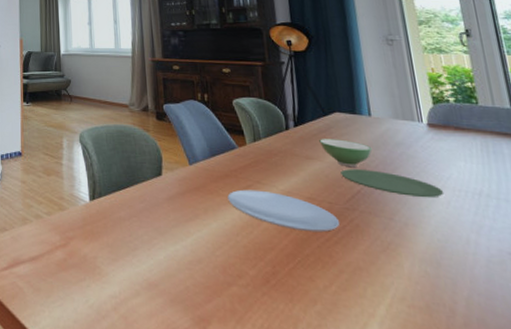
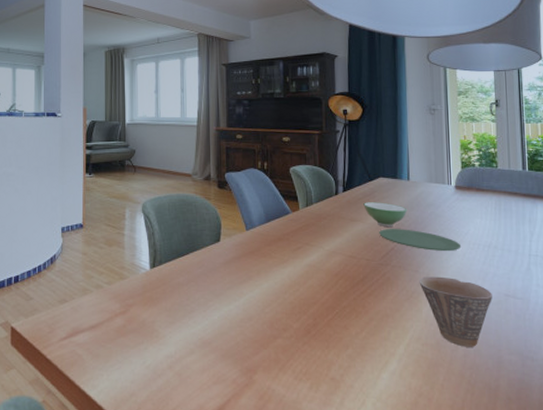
plate: present [227,189,341,233] -> none [279,251,375,287]
cup: none [395,225,493,315] -> present [419,276,492,347]

